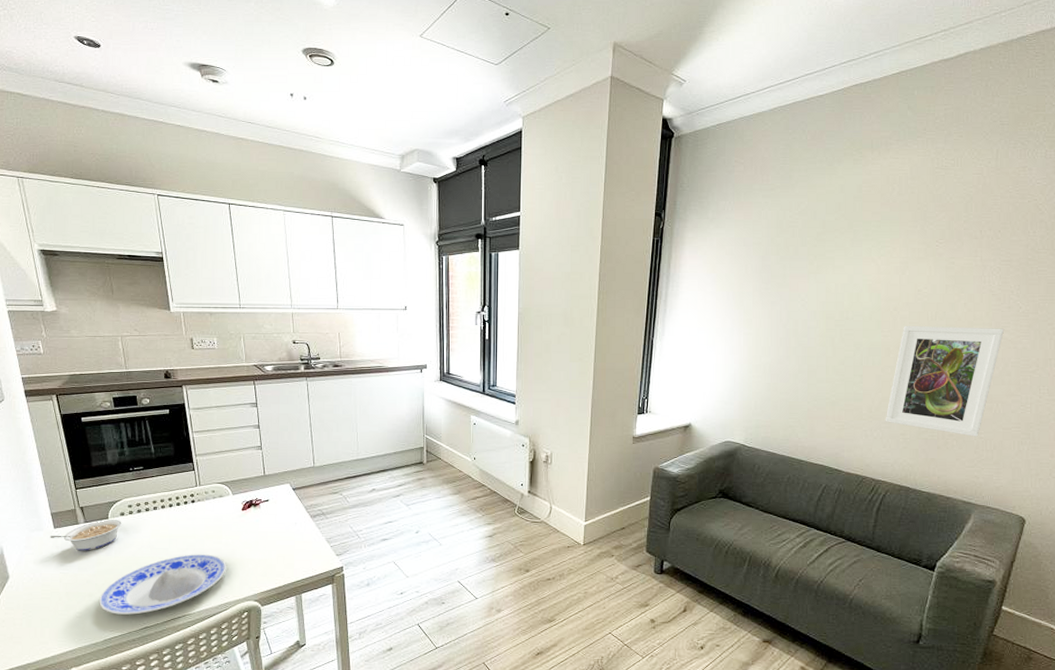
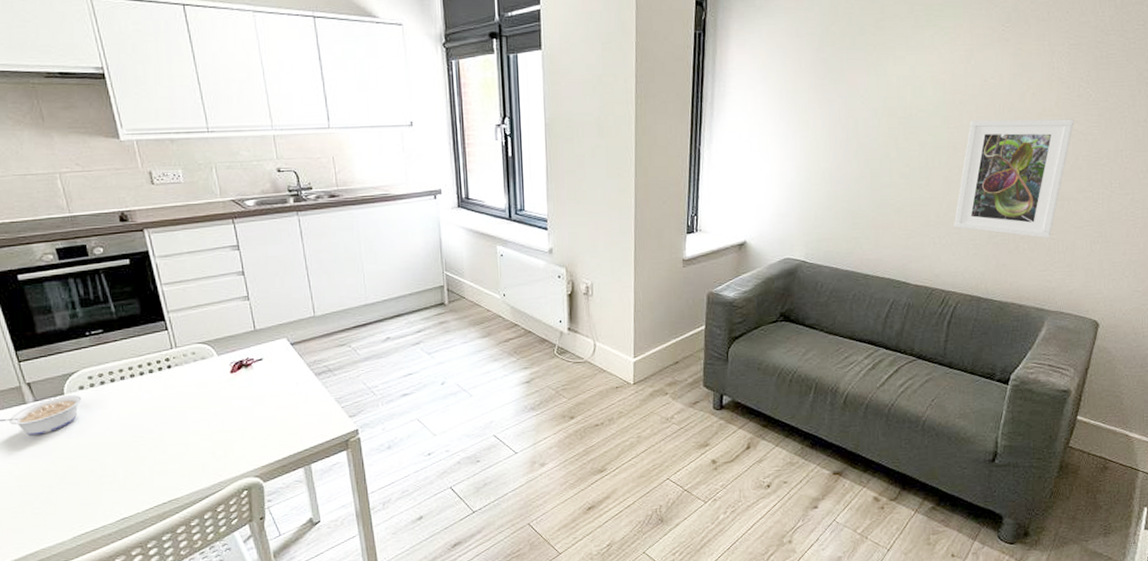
plate: present [99,554,226,615] -> none [62,427,217,507]

